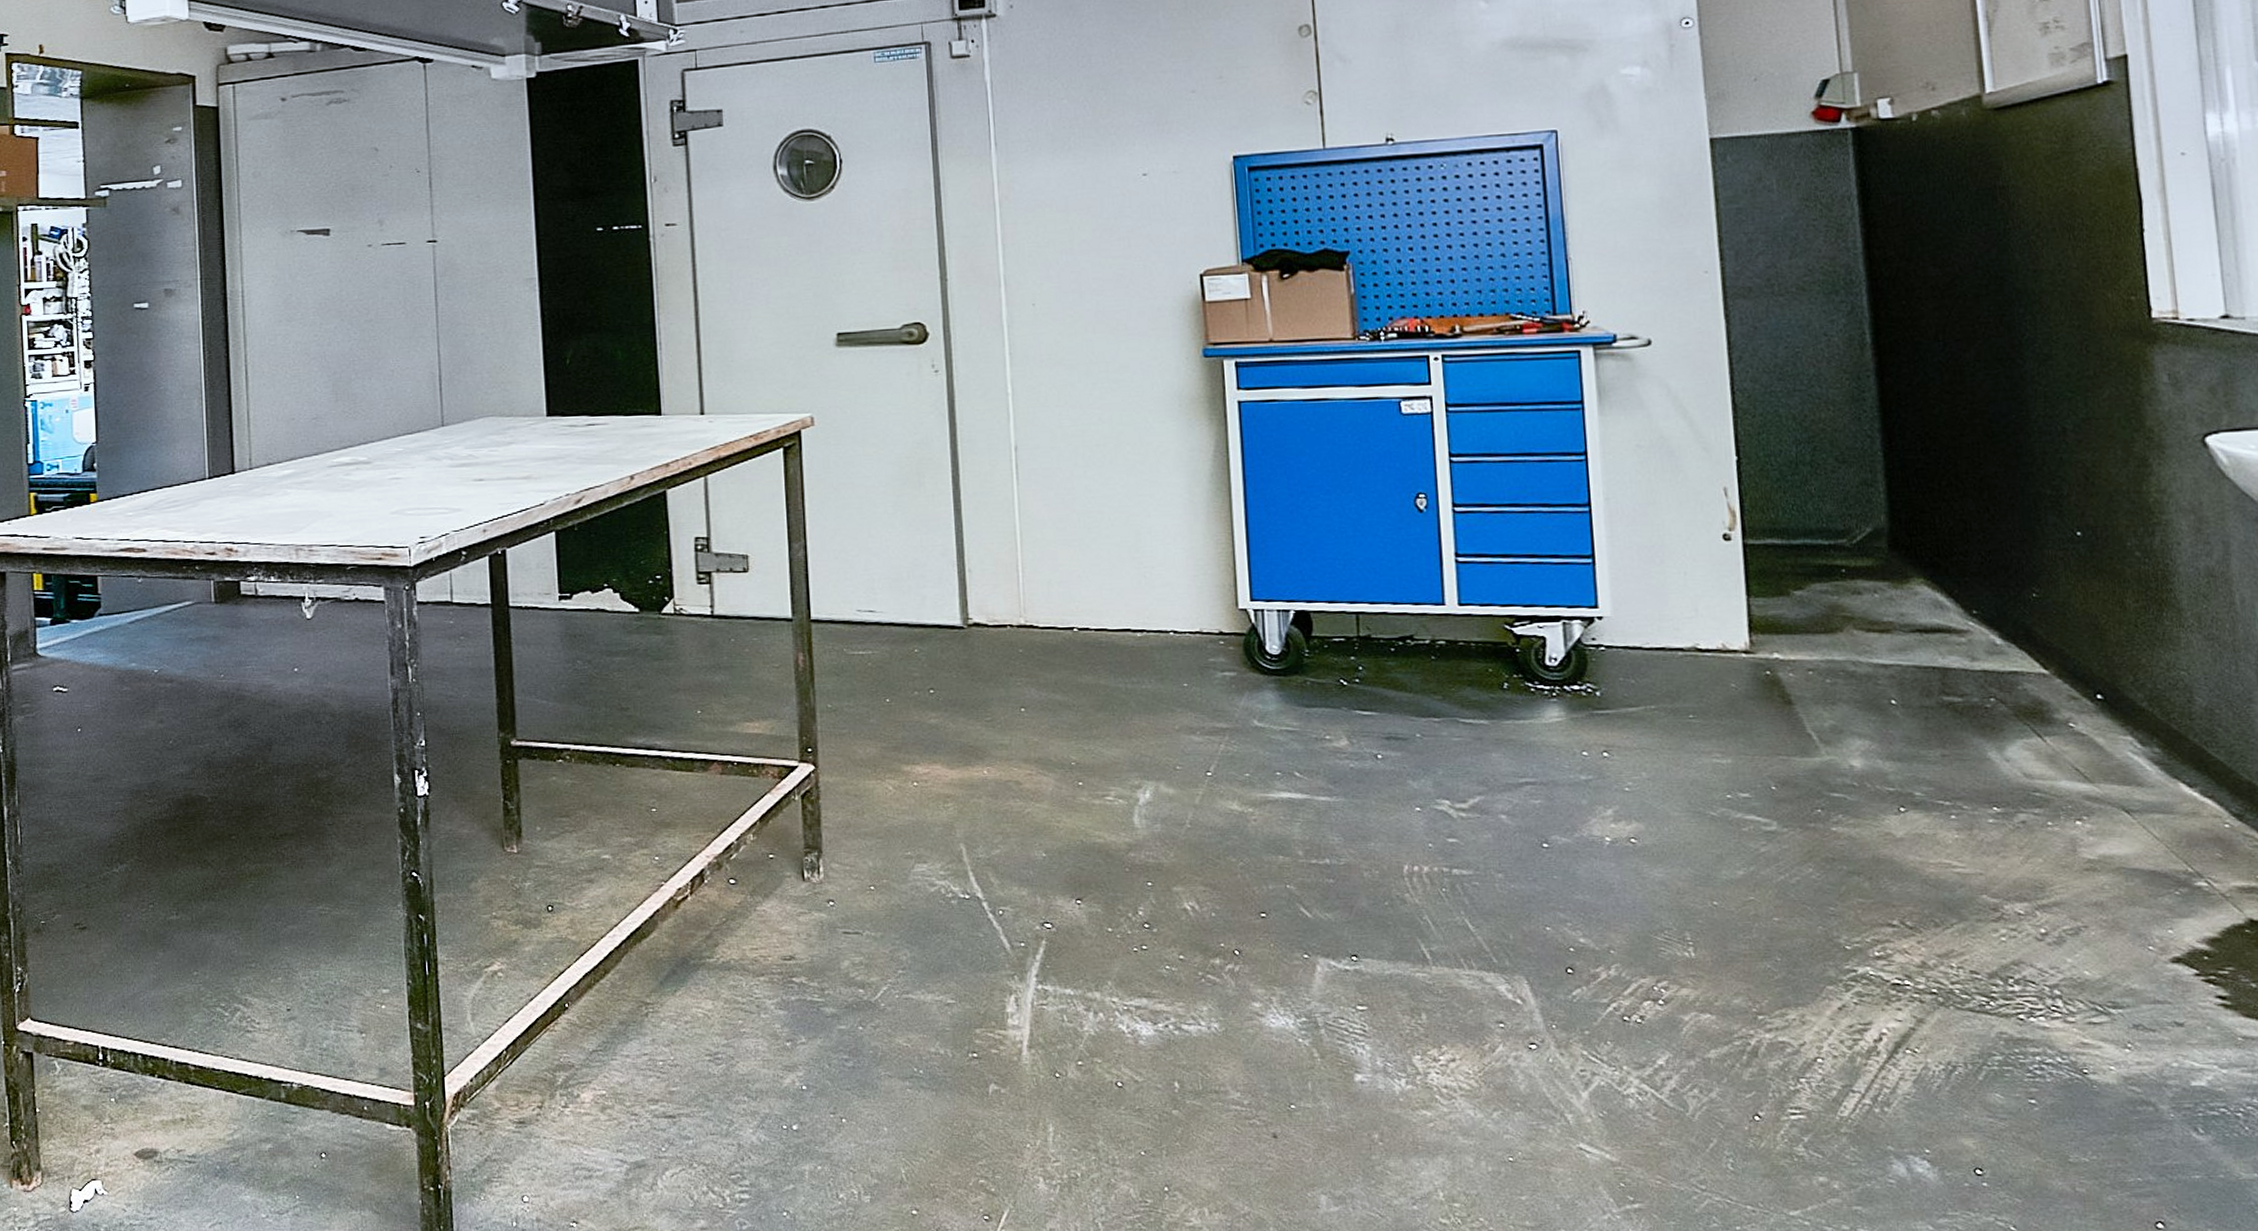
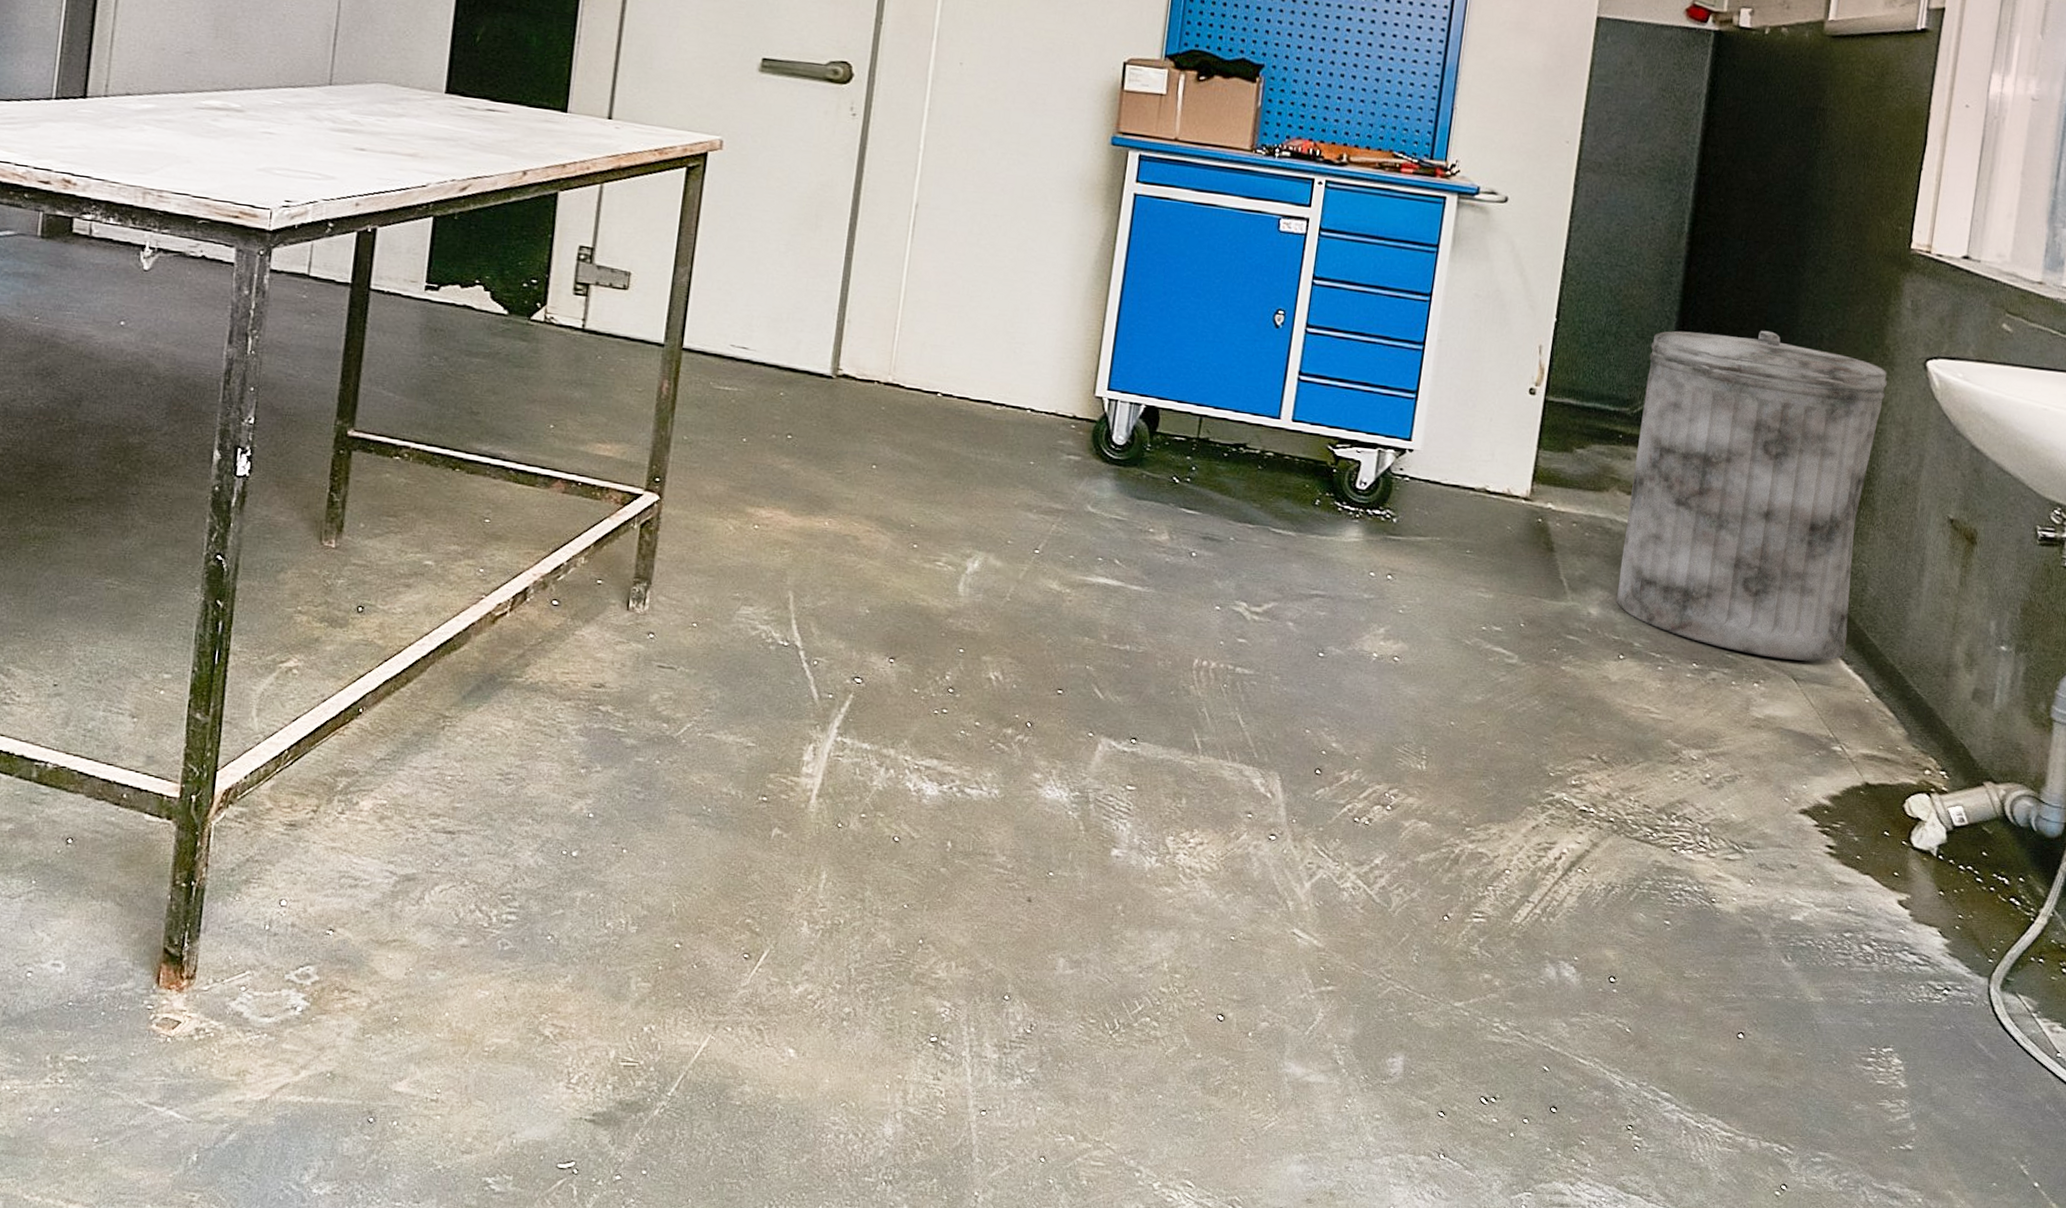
trash can: none [1856,433,2184,790] -> present [1616,330,1888,662]

